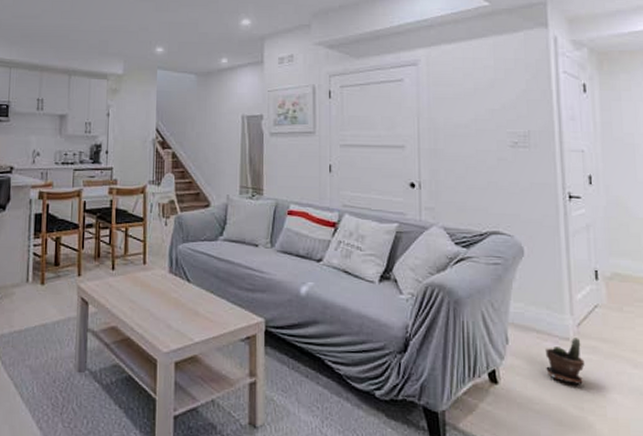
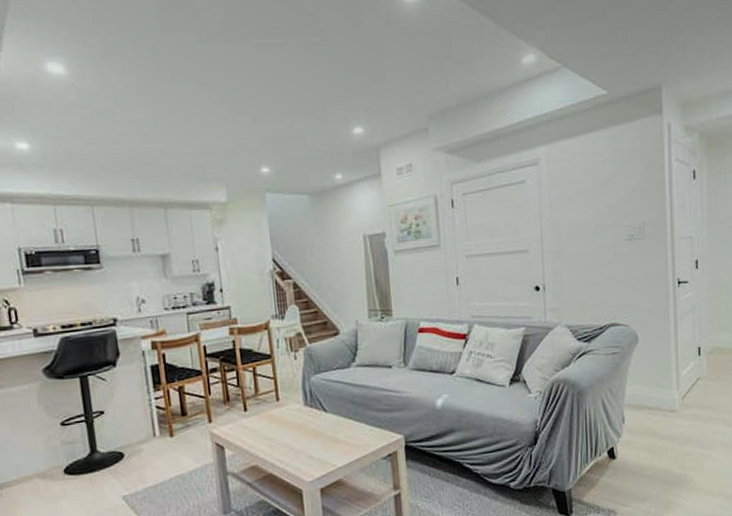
potted plant: present [545,338,585,385] -> none [655,408,688,448]

